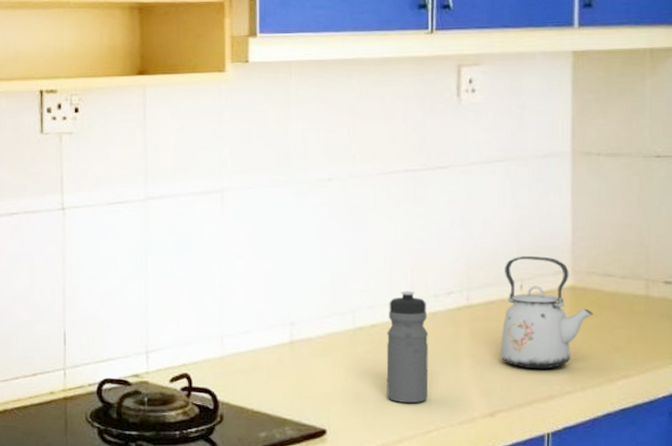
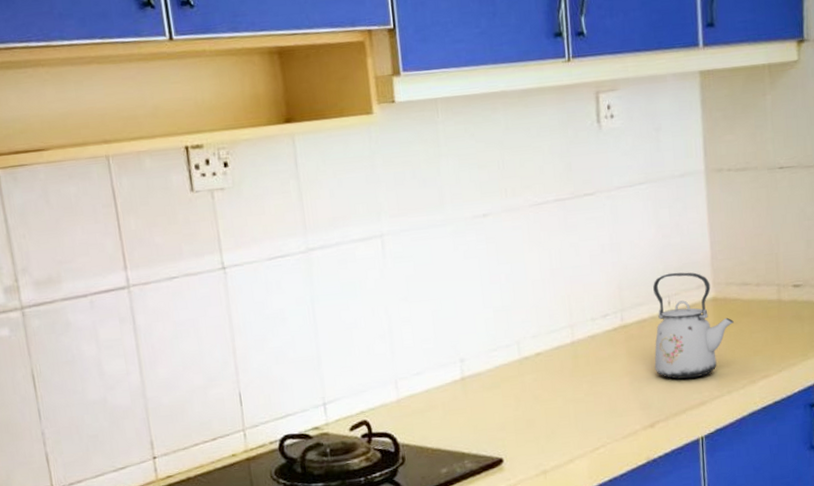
water bottle: present [386,290,429,403] -> none [550,317,593,425]

